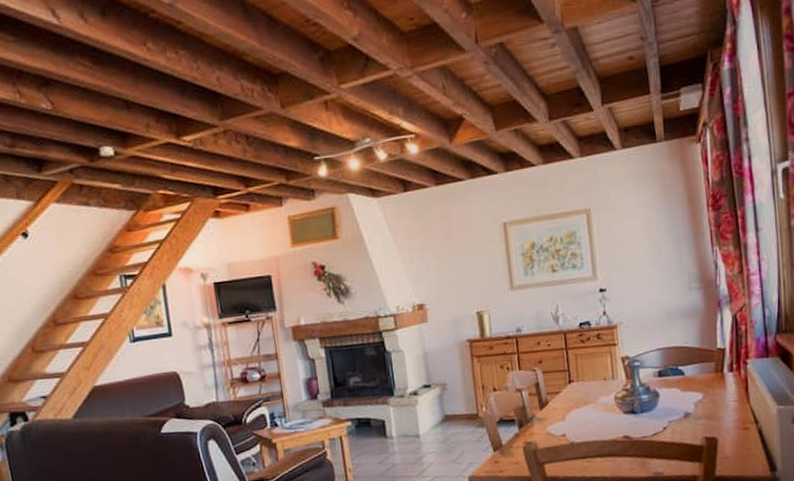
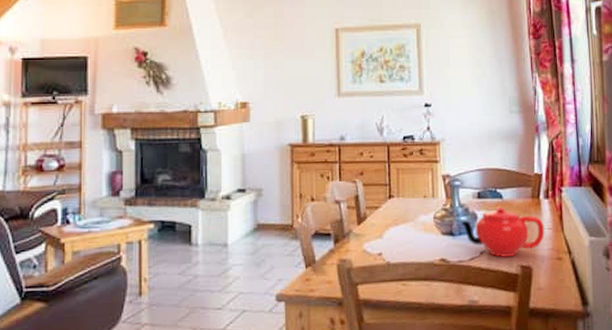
teapot: none [642,383,730,431] -> present [460,206,545,257]

